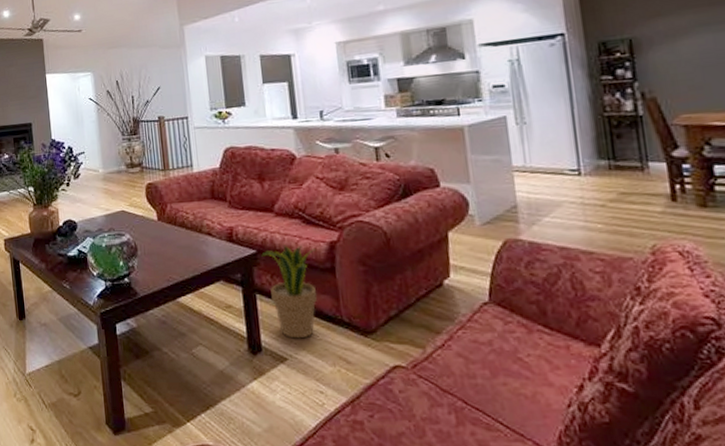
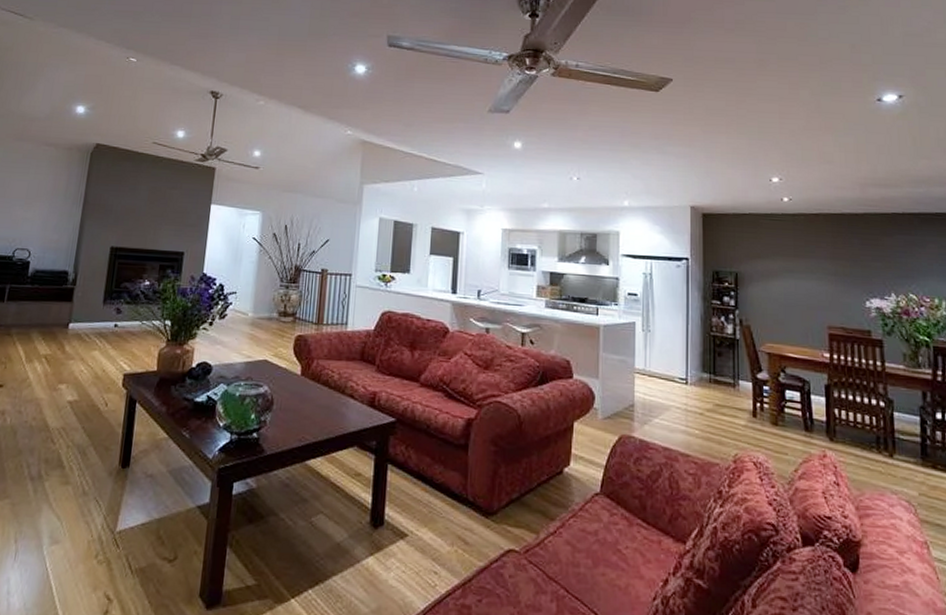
potted plant: present [261,244,318,339] -> none [400,416,454,515]

